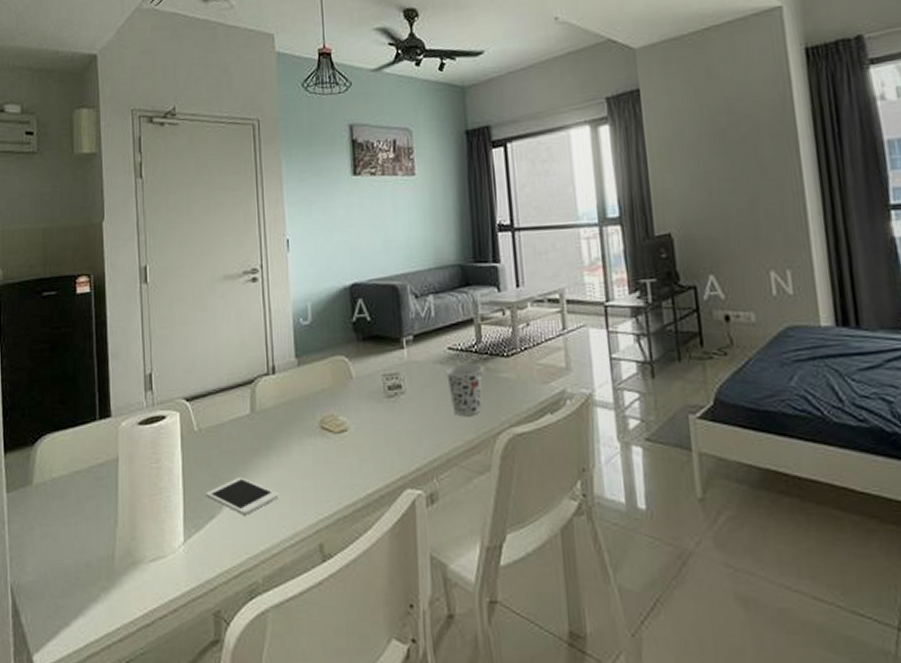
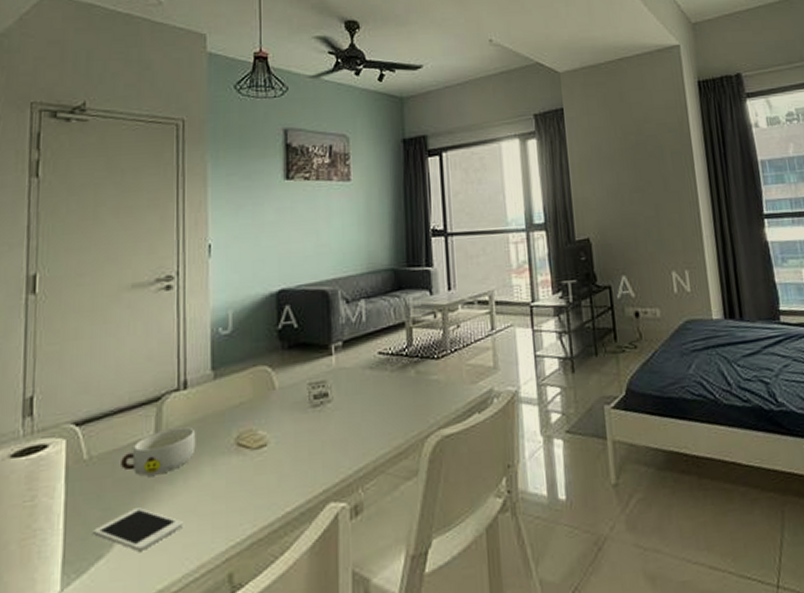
bowl: none [224,408,286,450] -> present [121,427,196,477]
cup: present [445,363,483,417] -> none [374,367,413,422]

